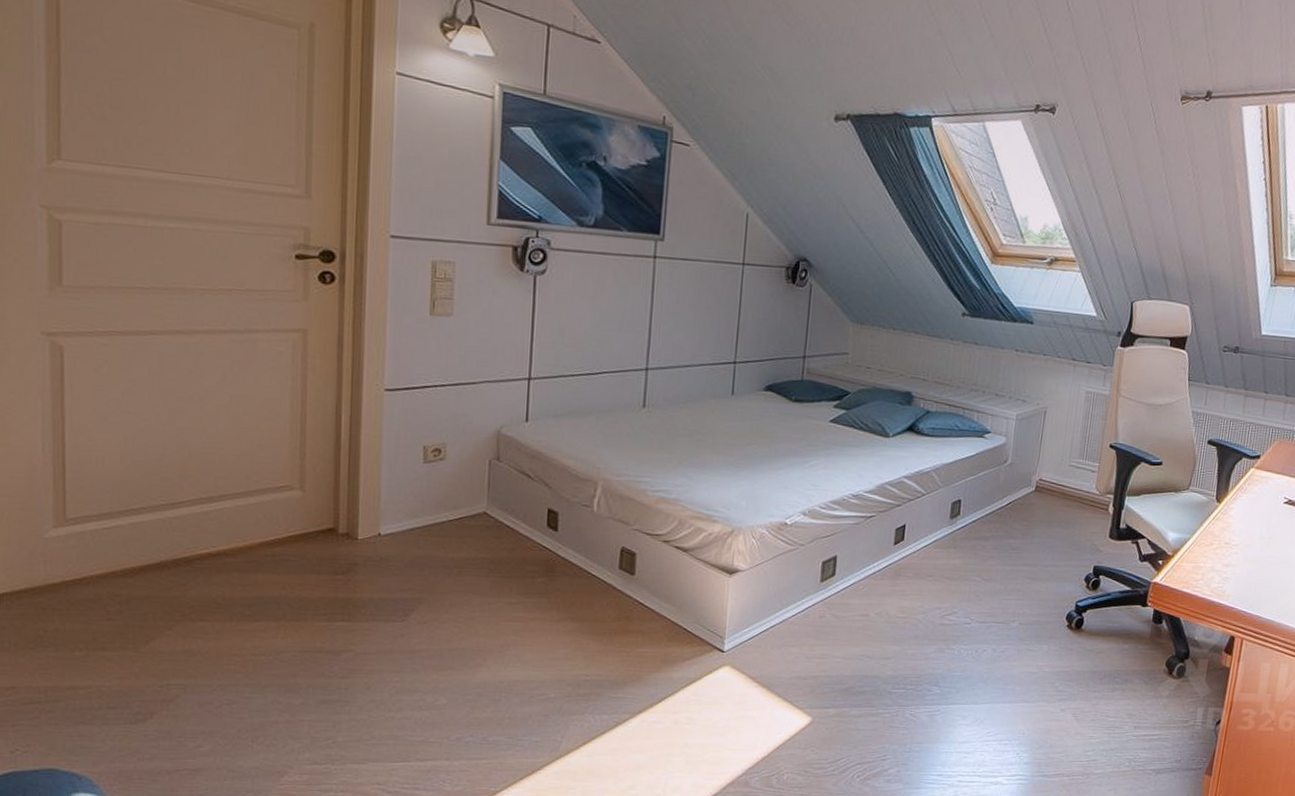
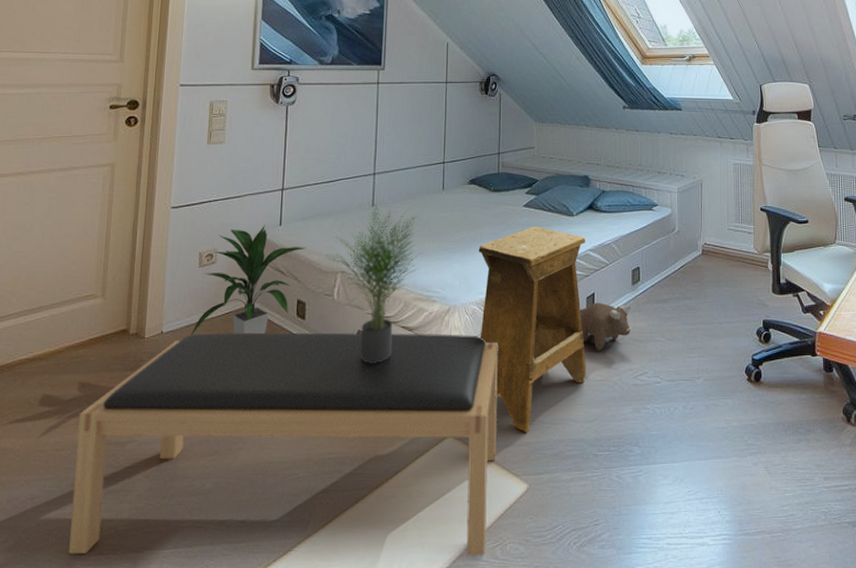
bench: none [278,538,789,784] -> present [69,332,498,556]
indoor plant: none [416,418,559,544] -> present [191,224,306,335]
potted plant: none [584,405,701,584] -> present [326,204,421,363]
stool: none [767,446,901,665] -> present [478,227,586,432]
plush toy: none [886,535,947,587] -> present [579,302,632,351]

